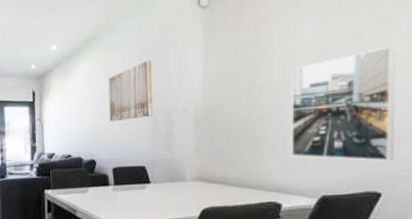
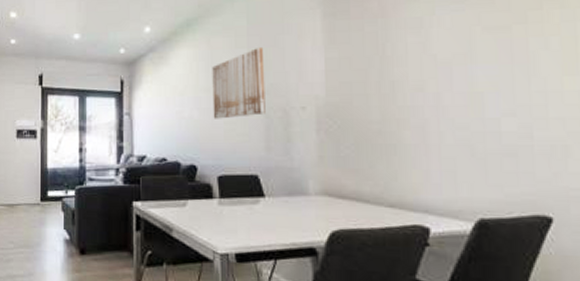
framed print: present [291,46,397,161] -> none [430,40,562,177]

